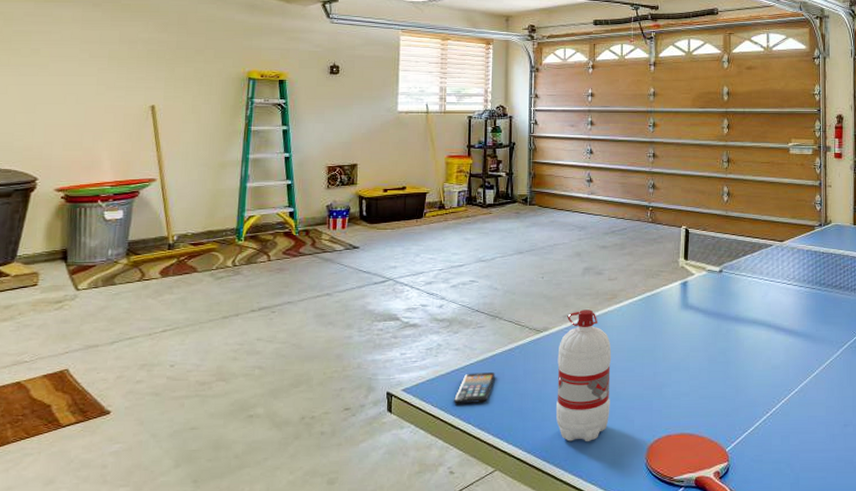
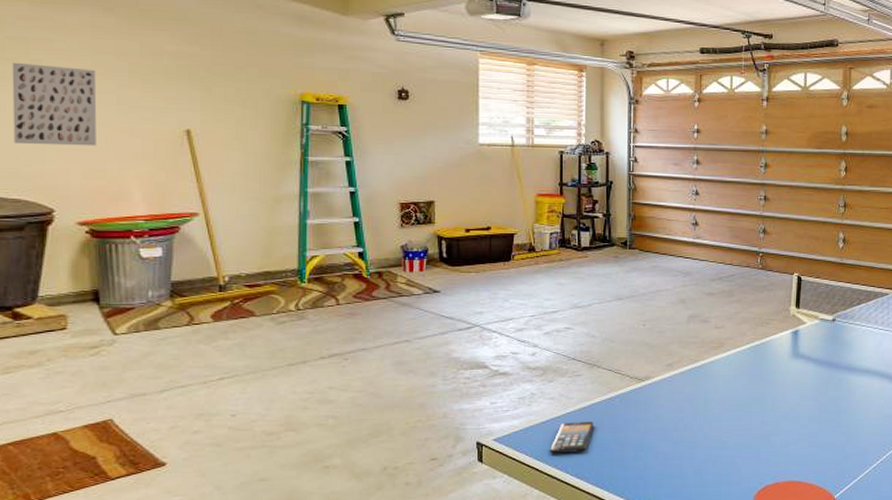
wall art: none [10,52,83,122] -> present [11,62,97,146]
water bottle: present [555,309,612,442] -> none [658,358,718,490]

